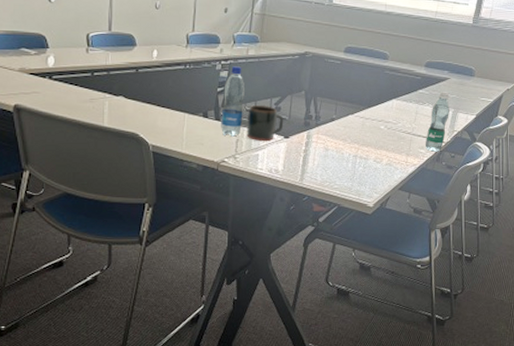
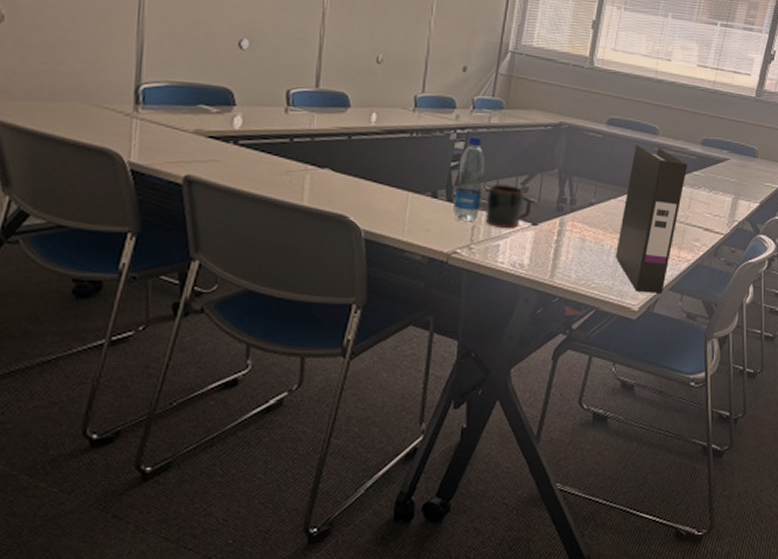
binder: none [353,68,414,192] -> present [615,143,688,293]
bottle: present [426,90,450,152] -> none [701,173,729,245]

